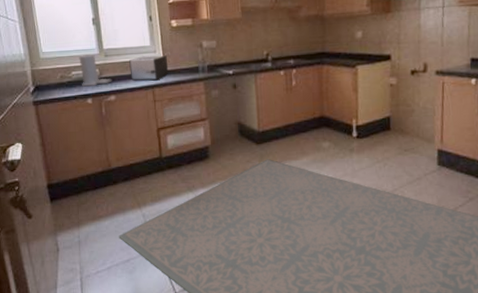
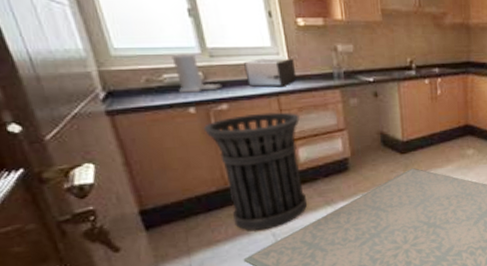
trash can: none [96,102,173,209] -> present [203,112,308,230]

